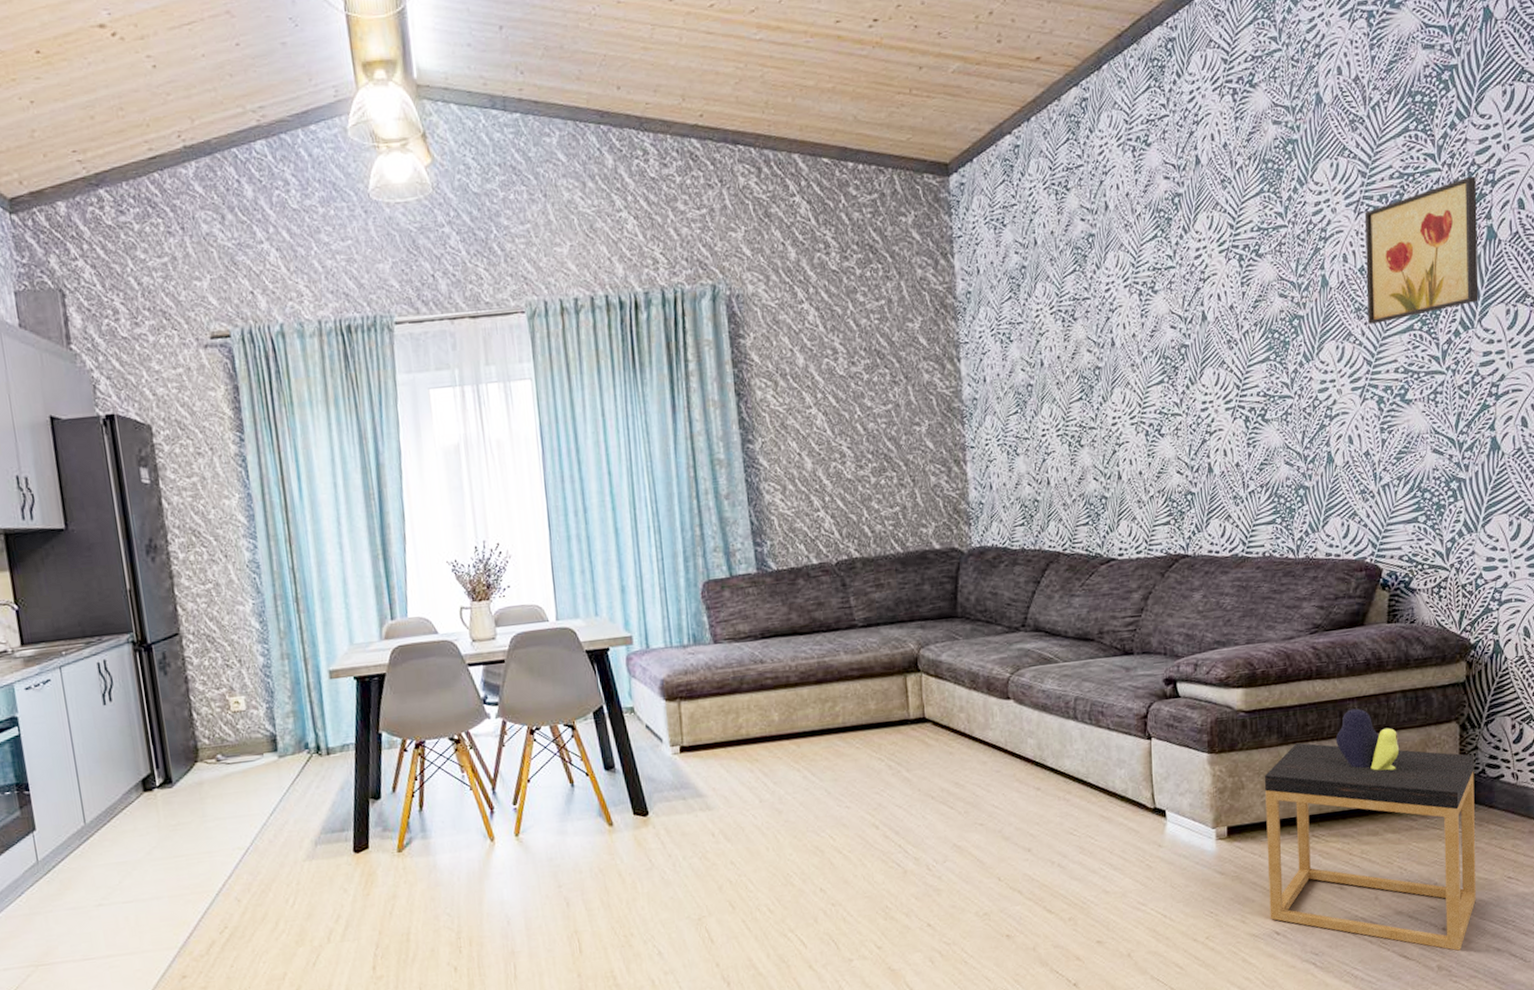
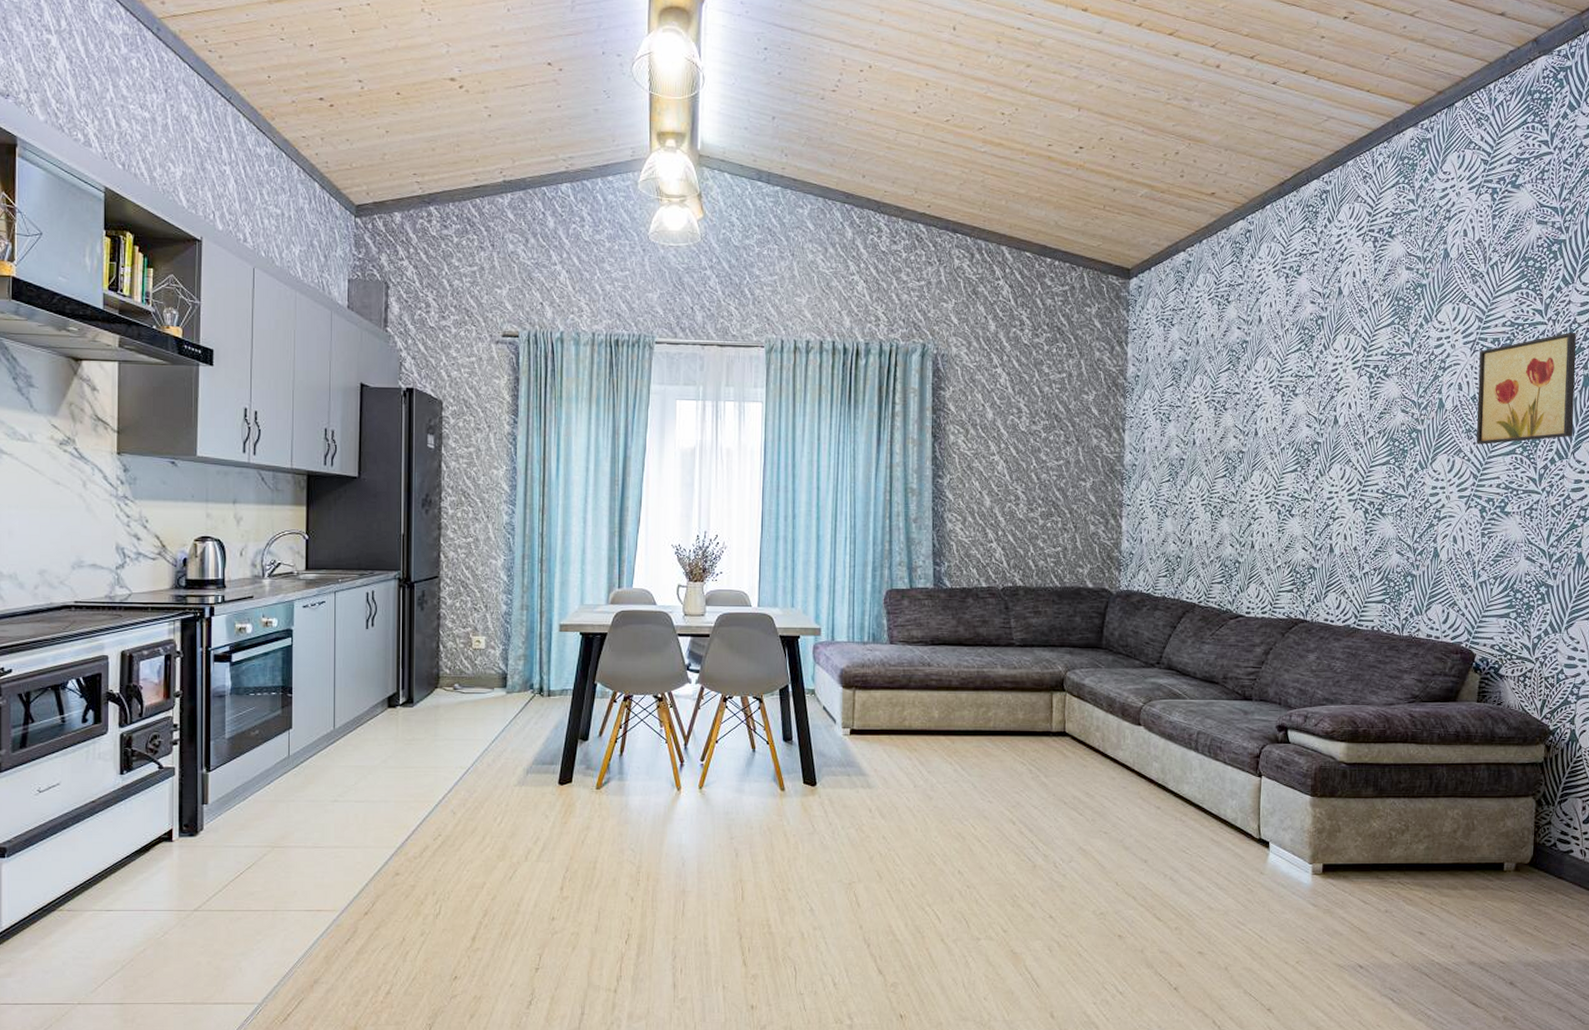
side table: present [1264,708,1476,951] -> none [1355,774,1547,1005]

